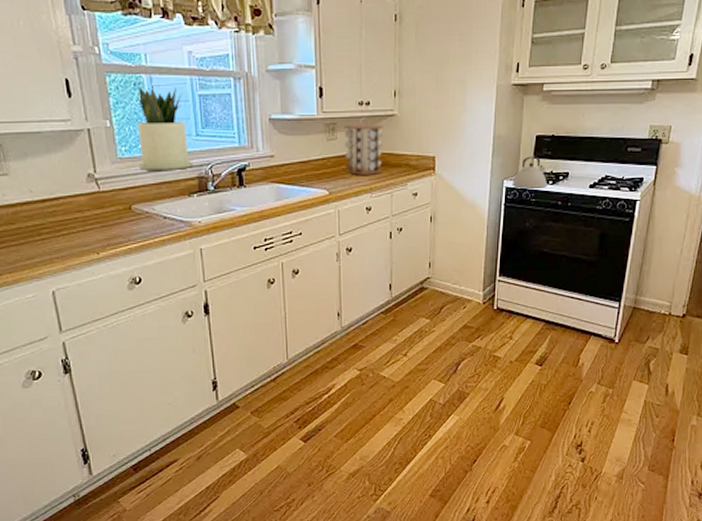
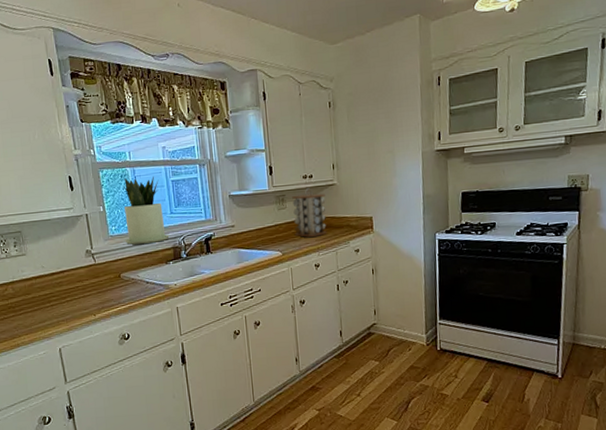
kettle: present [512,156,547,189] -> none [443,210,476,240]

